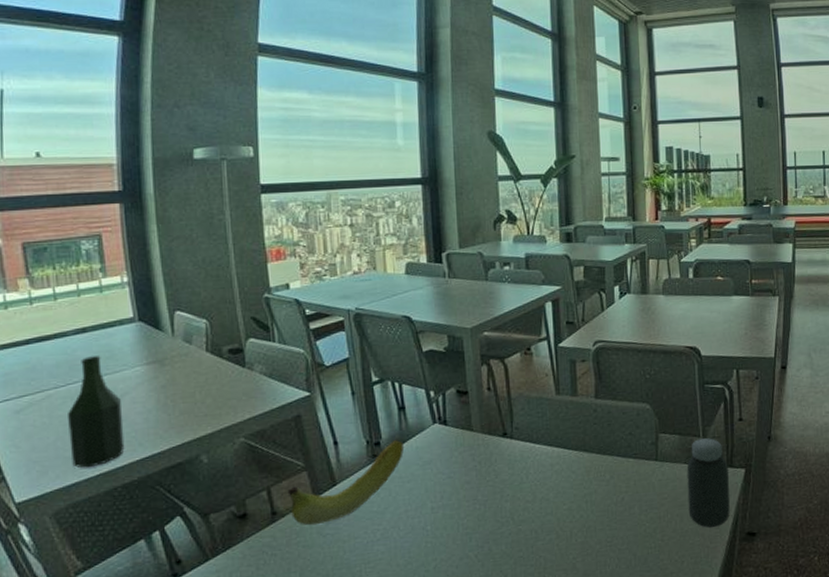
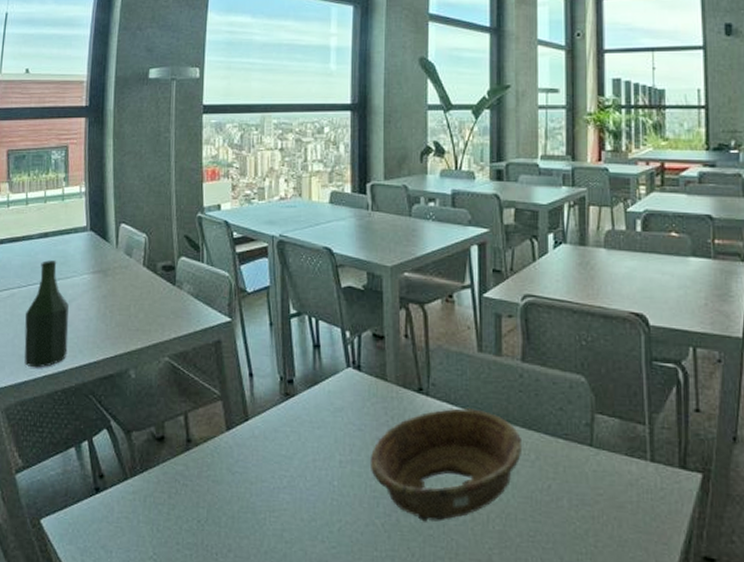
fruit: present [287,439,405,526] -> none [203,379,317,461]
decorative bowl: none [460,444,598,547] -> present [369,408,521,522]
jar: present [686,438,730,528] -> none [628,427,682,542]

